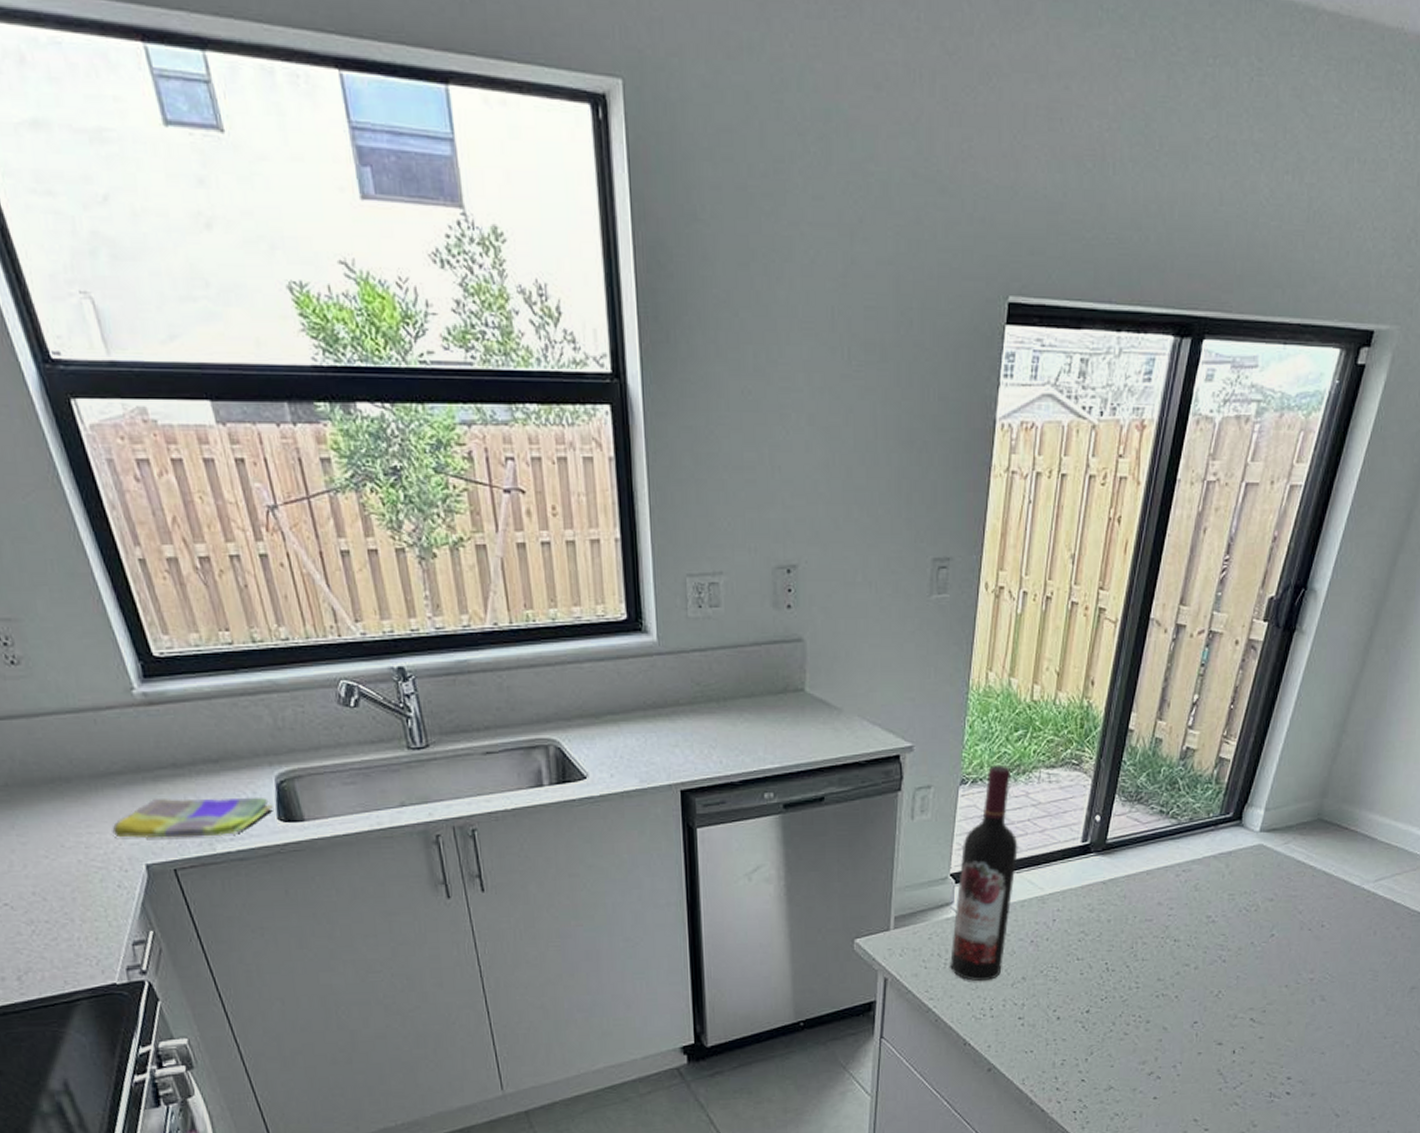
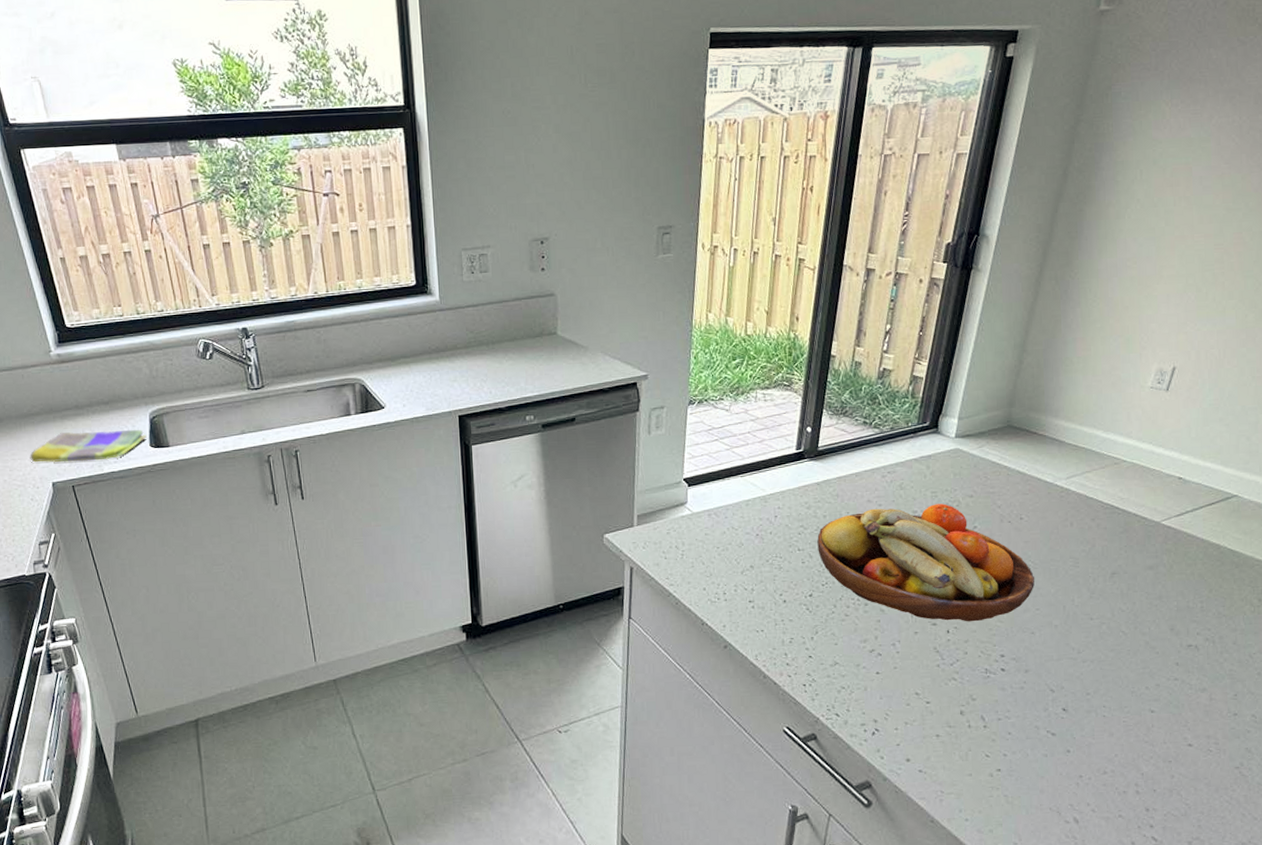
wine bottle: present [950,765,1018,982] -> none [686,388,741,570]
fruit bowl: none [1099,908,1330,1042] -> present [817,503,1034,622]

